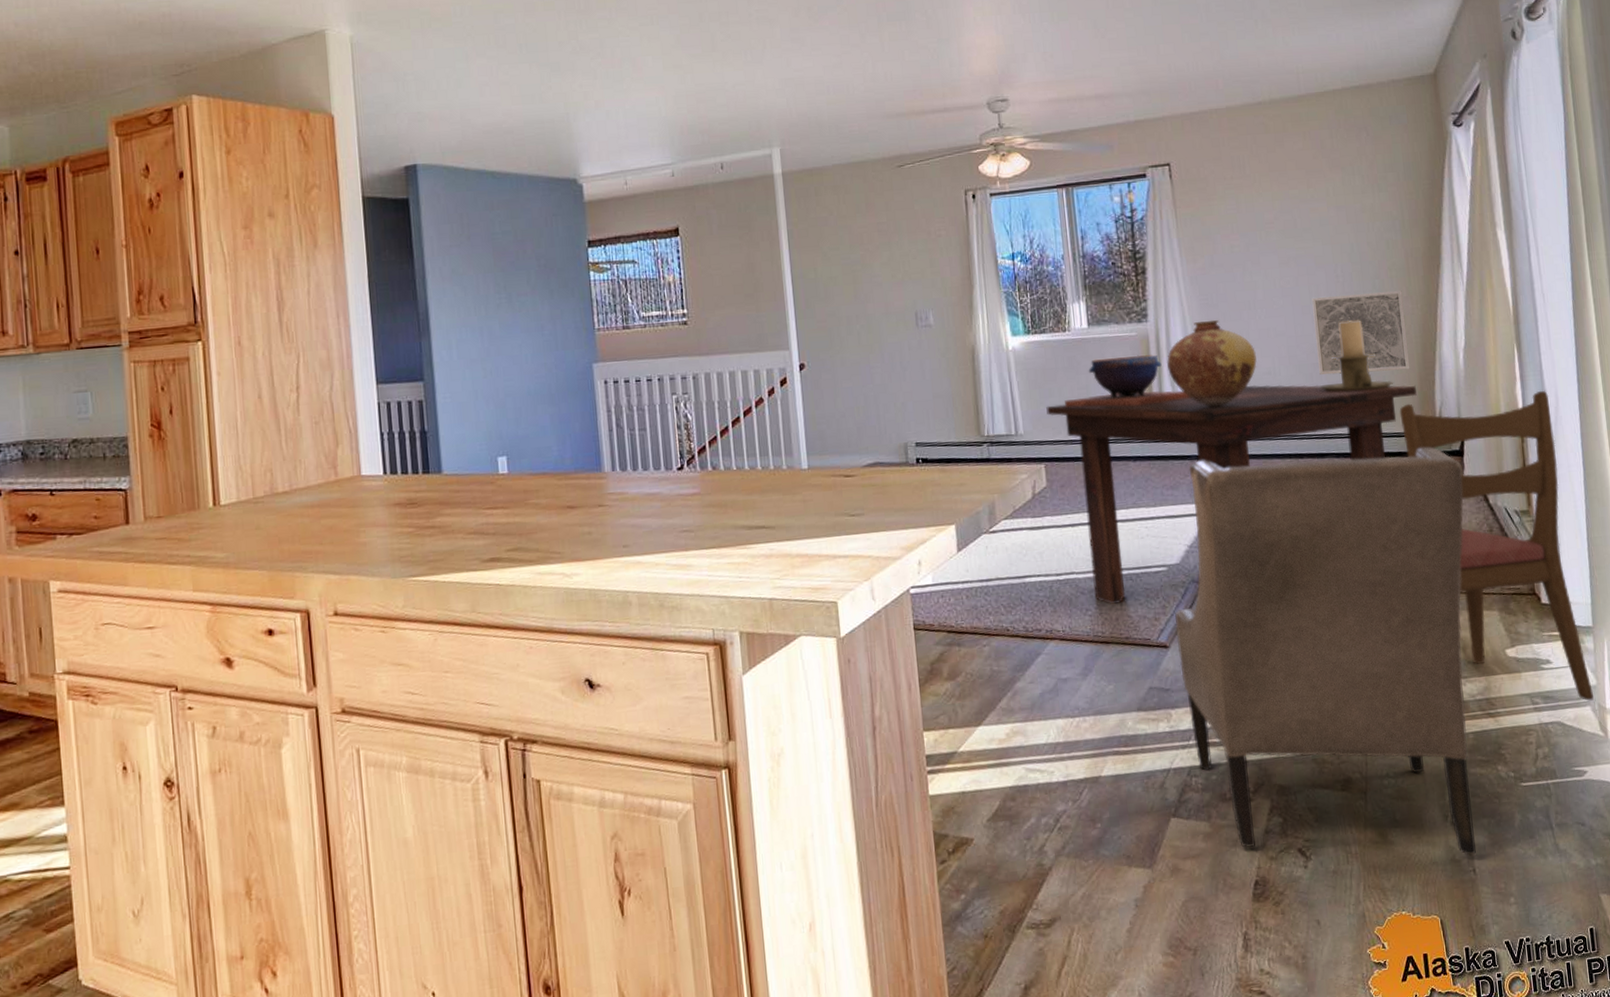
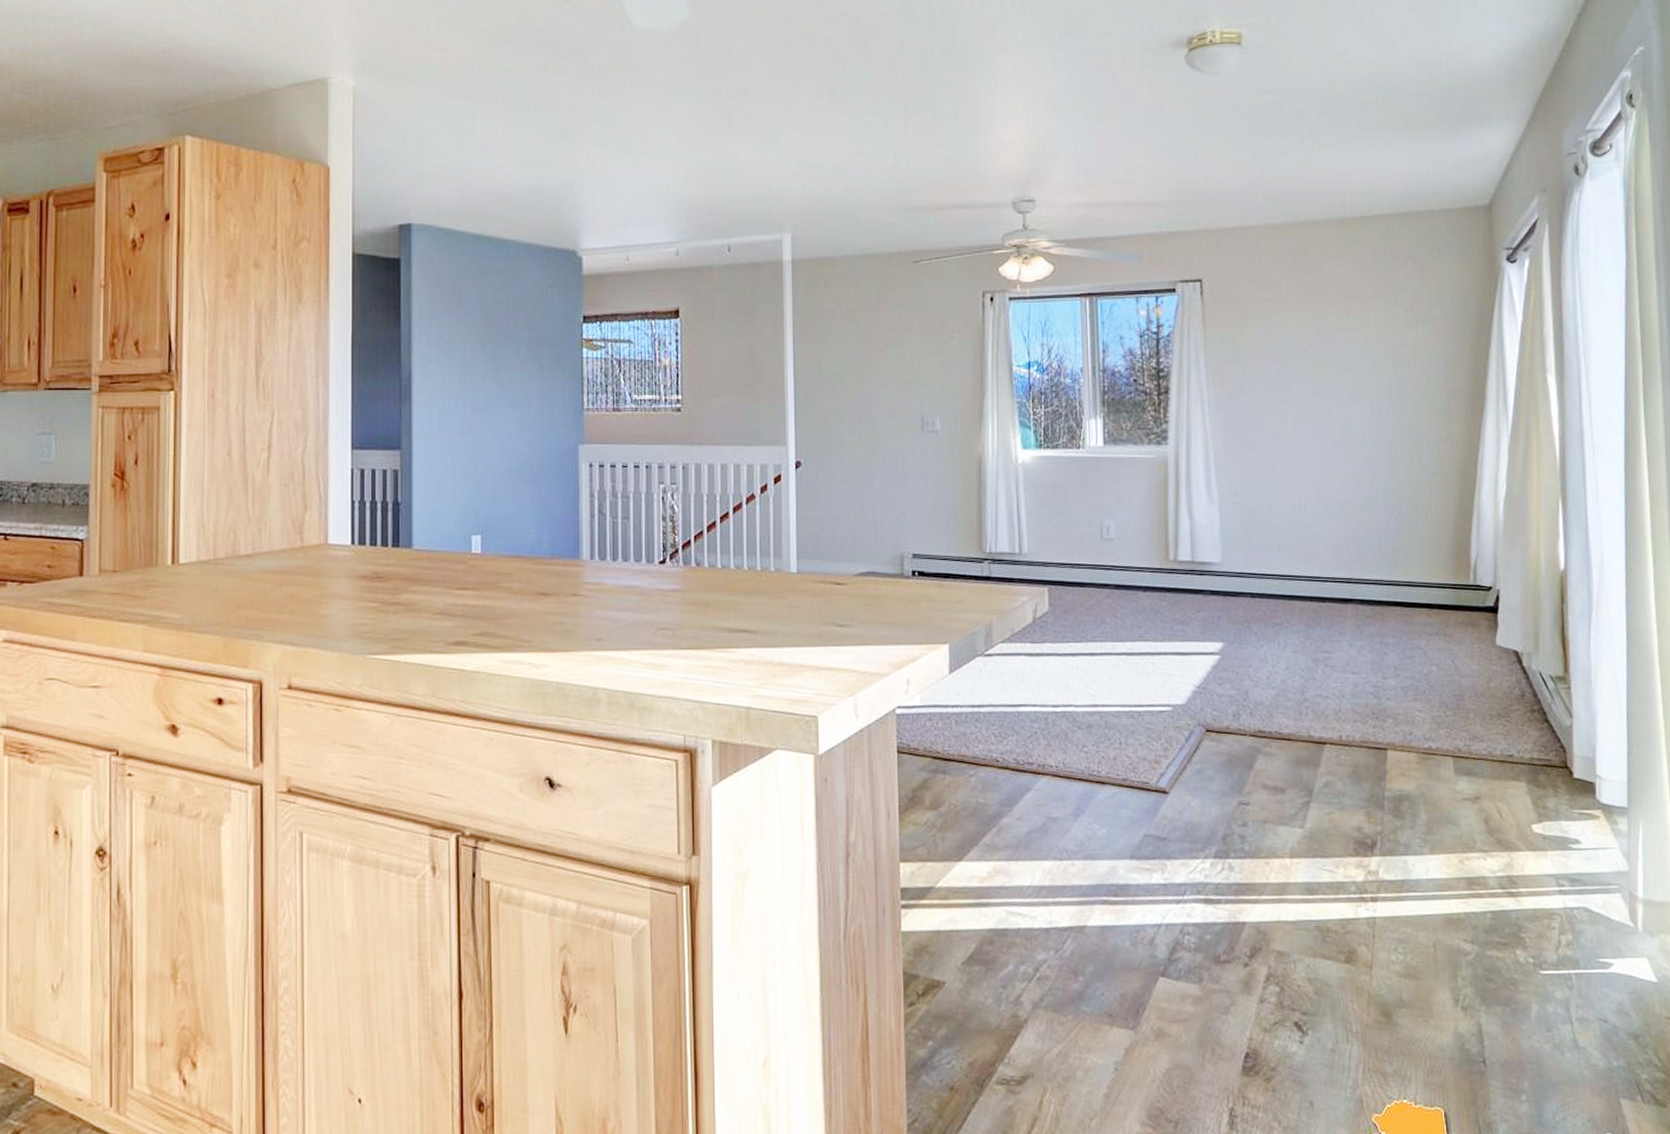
dining table: present [1046,384,1417,605] -> none [1054,520,1451,743]
decorative bowl: present [1065,354,1190,407] -> none [1074,479,1207,533]
vase: present [1166,319,1257,407] -> none [1185,447,1281,540]
armchair: present [1175,447,1477,856] -> none [1177,596,1496,1045]
wall art: present [1312,291,1410,375] -> none [1344,431,1446,517]
candle holder: present [1320,320,1394,392] -> none [1347,459,1427,536]
dining chair: present [1399,390,1594,701] -> none [1431,549,1625,888]

